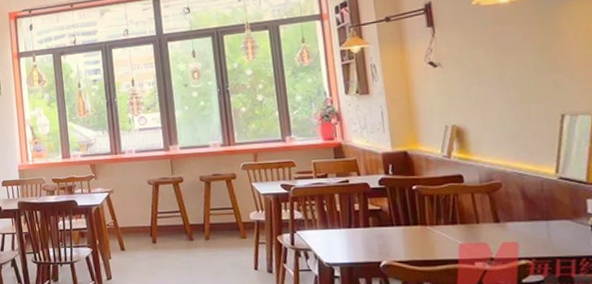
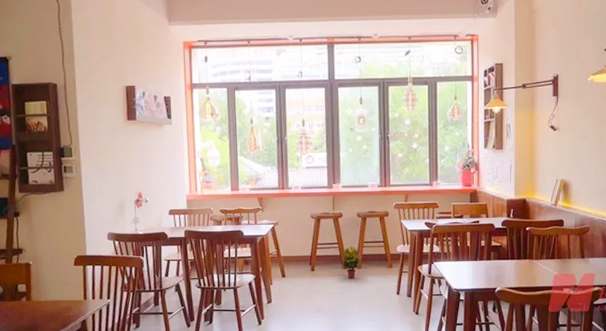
potted plant: none [186,215,210,251] -> present [342,247,362,278]

